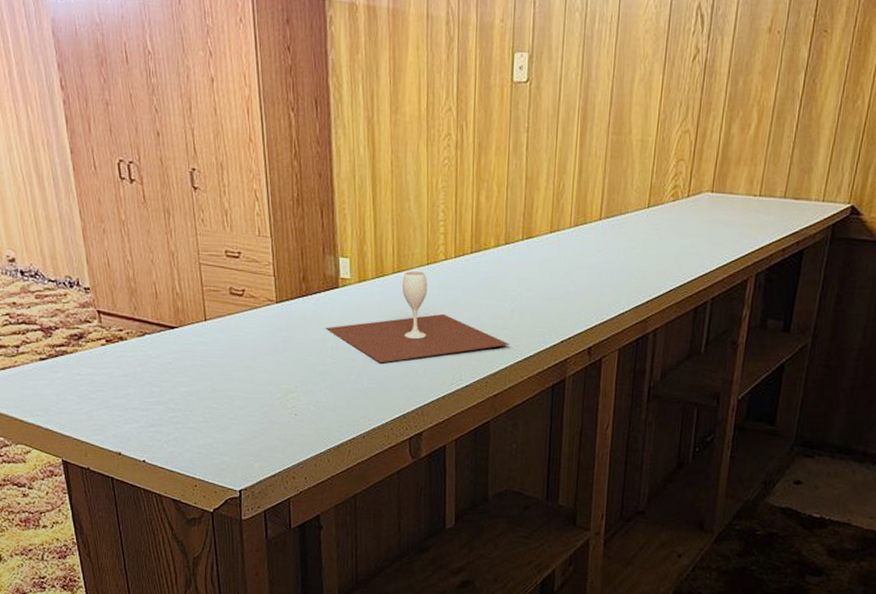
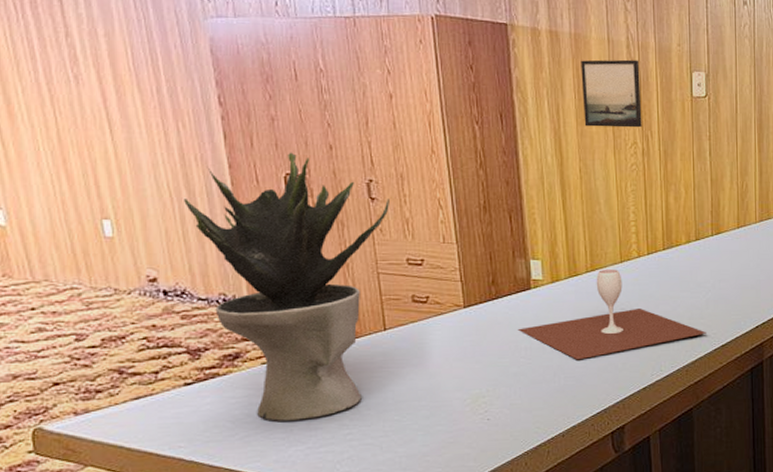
potted plant: none [34,138,210,400] -> present [184,152,389,421]
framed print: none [397,38,459,117] -> present [581,59,642,128]

